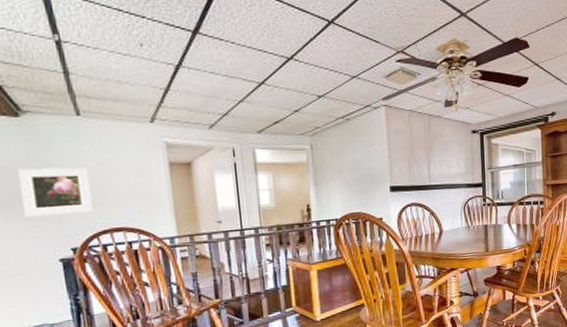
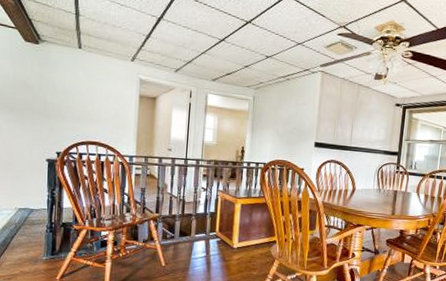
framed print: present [17,167,93,217] -> none [29,85,79,125]

